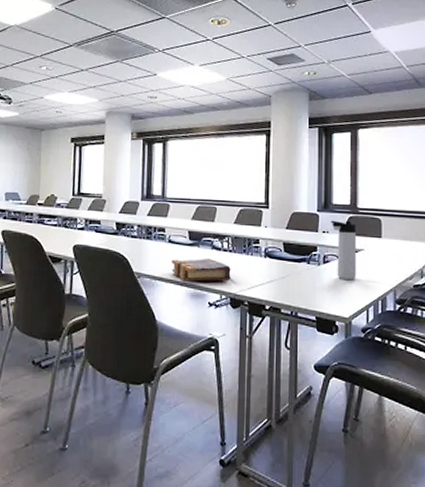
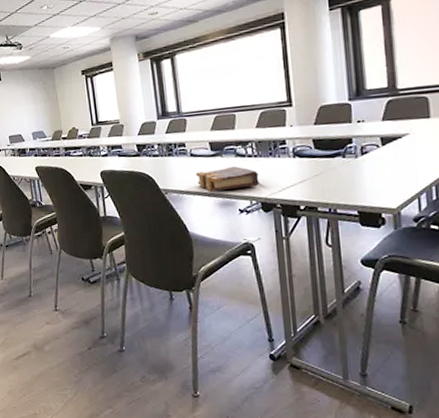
thermos bottle: present [331,220,357,281] -> none [366,104,402,170]

